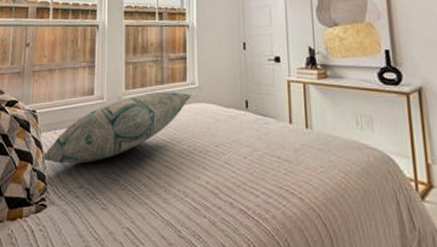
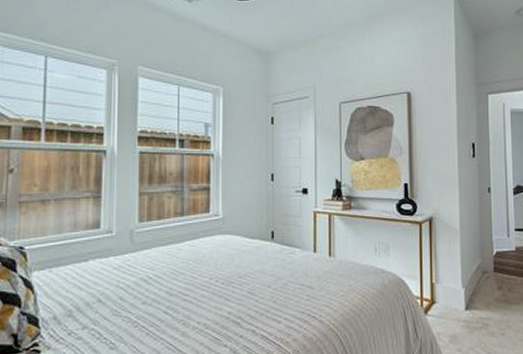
decorative pillow: present [42,91,192,164] -> none [34,223,215,305]

